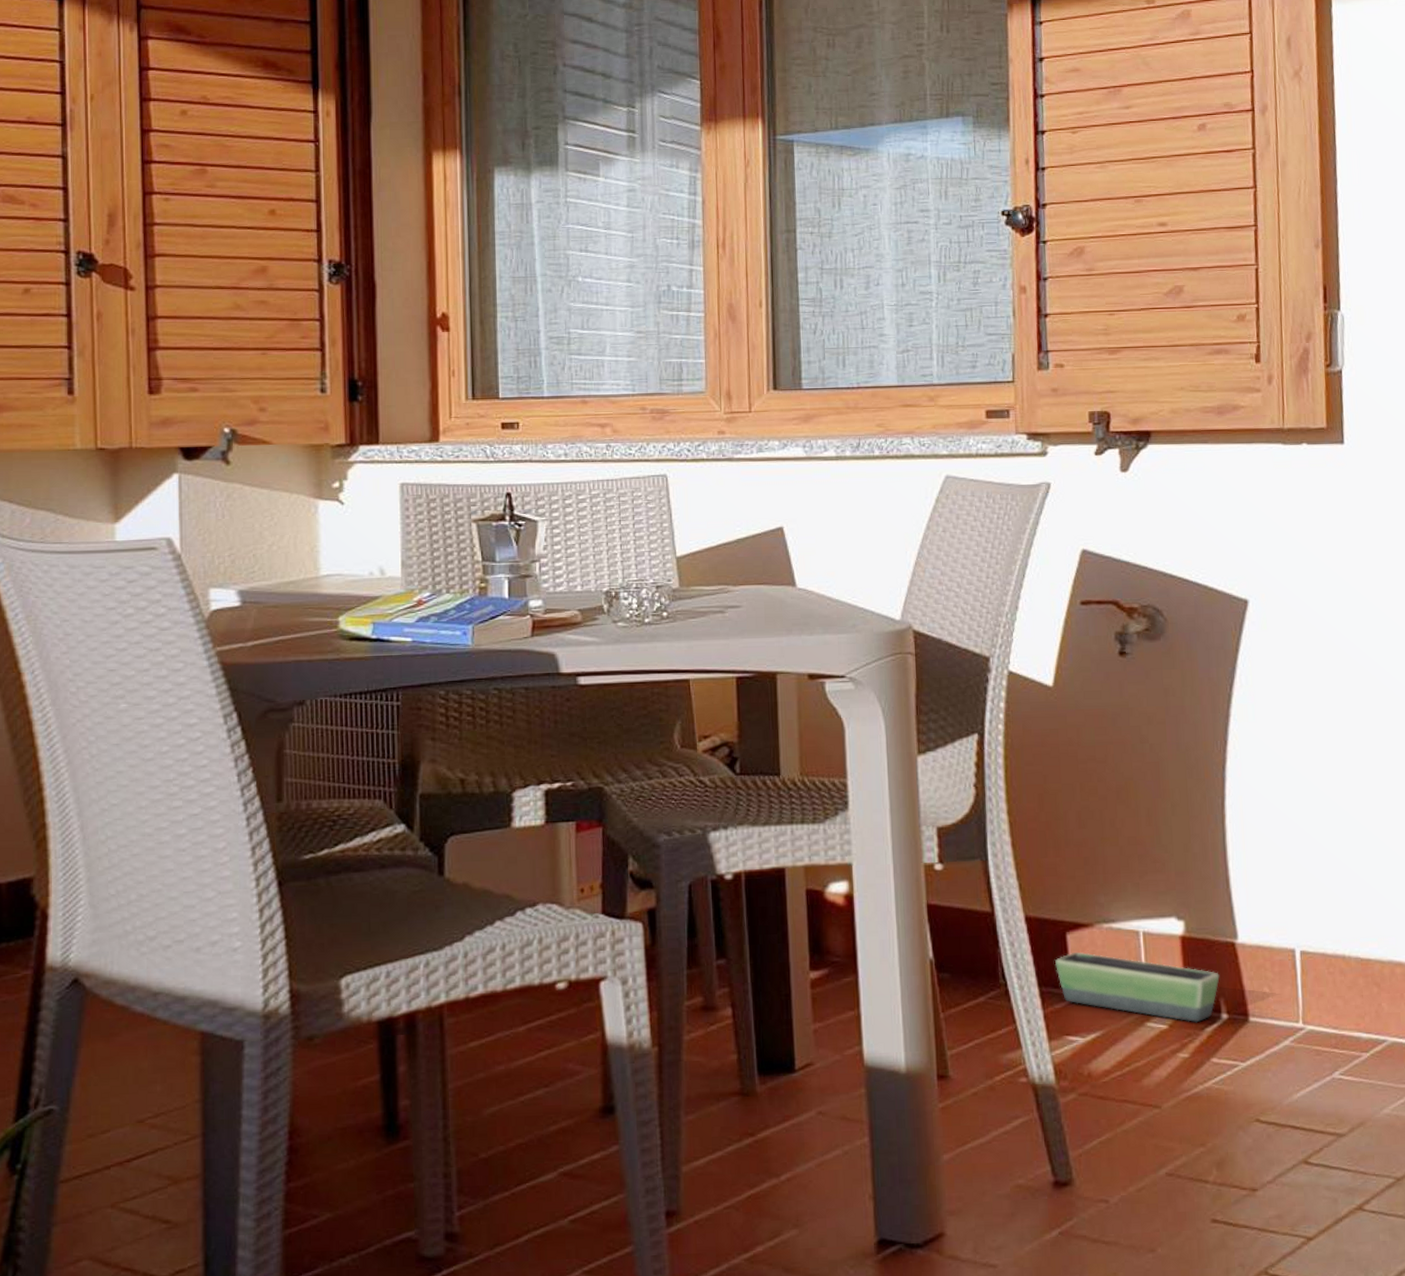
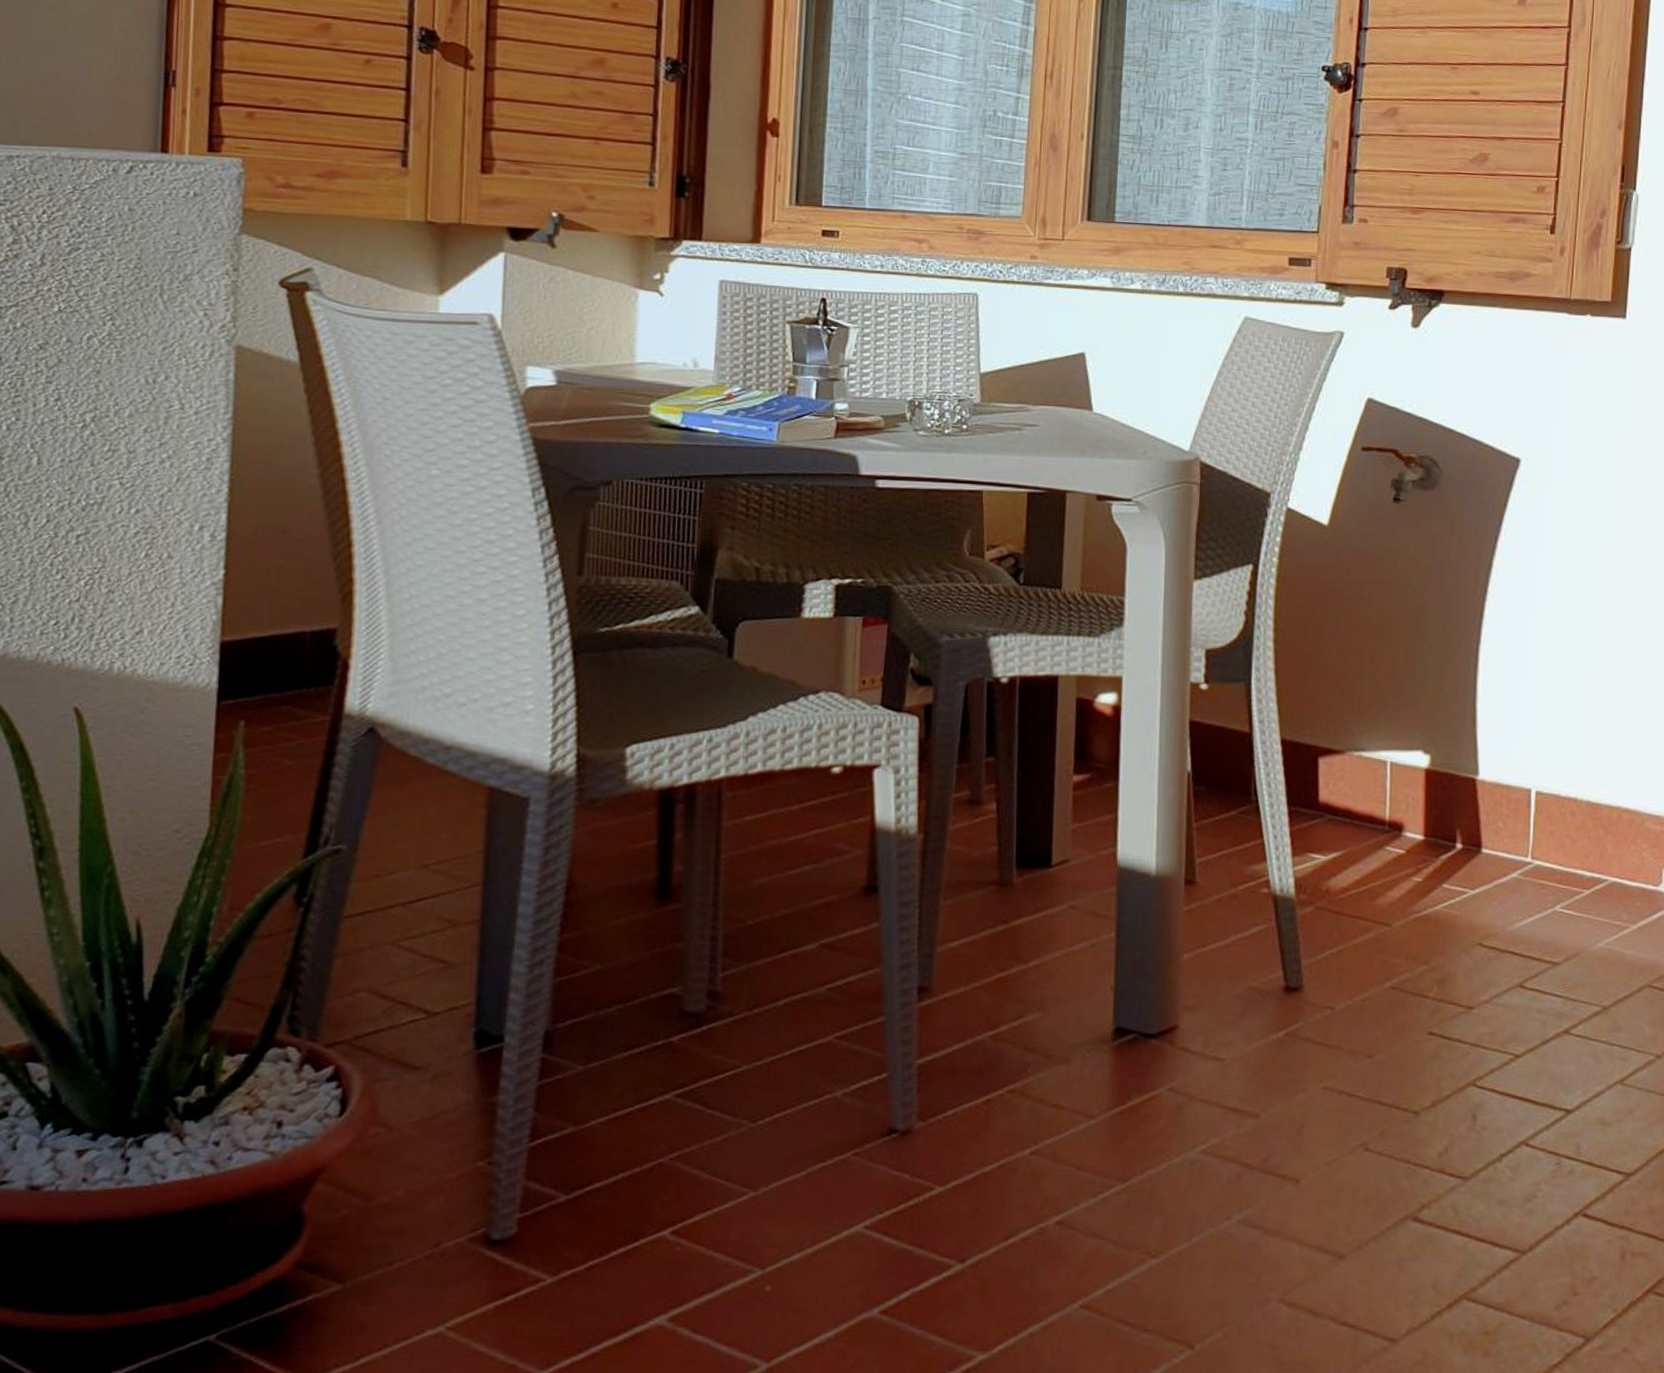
planter: present [1055,952,1220,1023] -> none [1305,776,1458,850]

